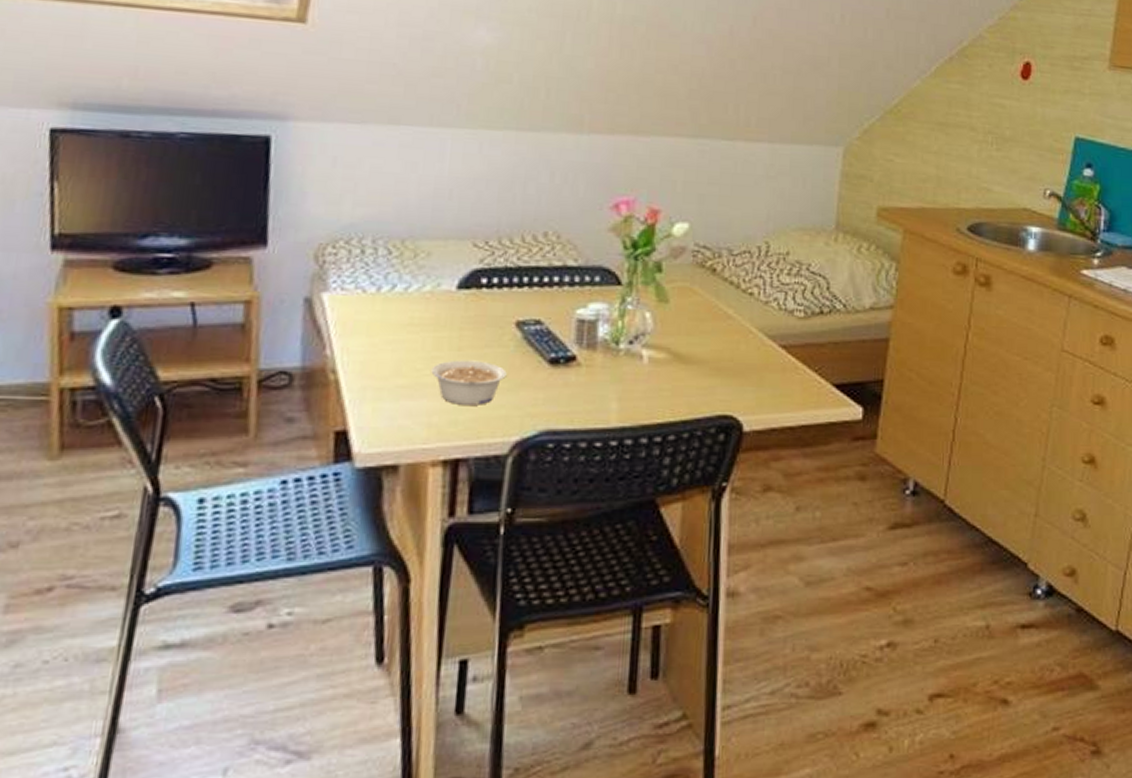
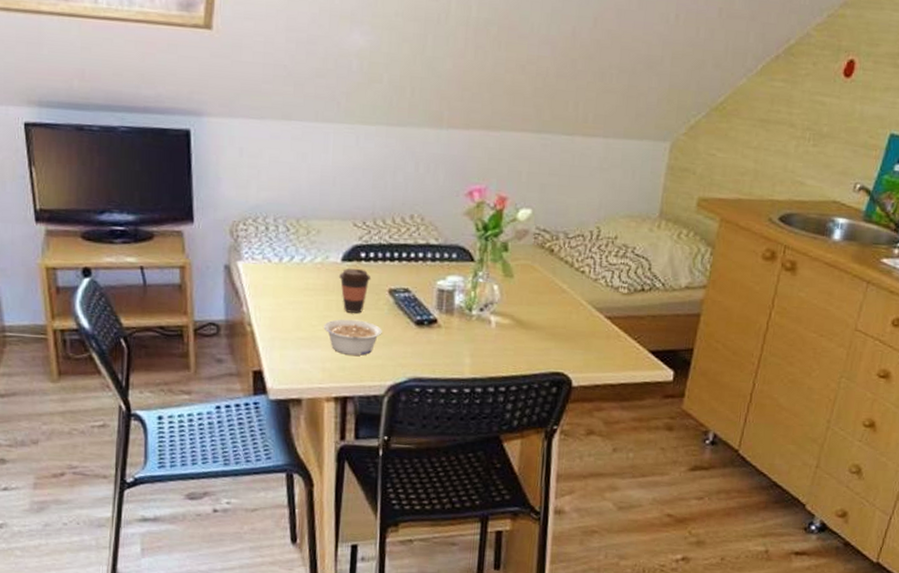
coffee cup: none [452,297,494,352] -> present [338,268,371,313]

